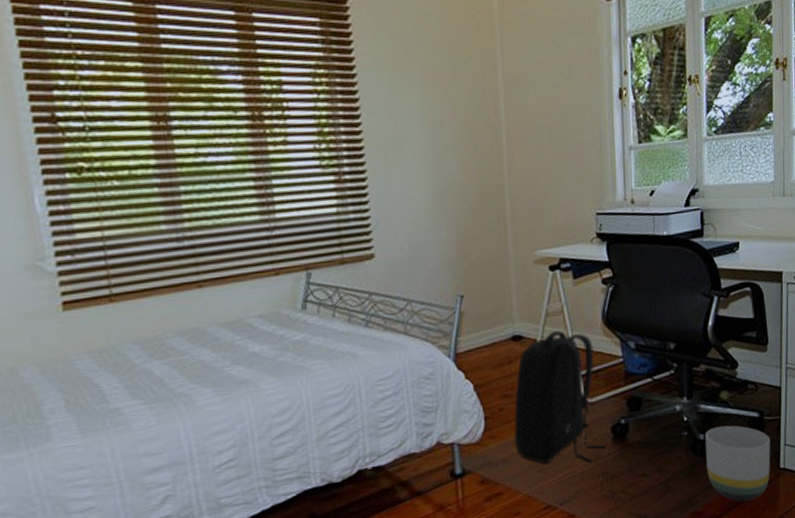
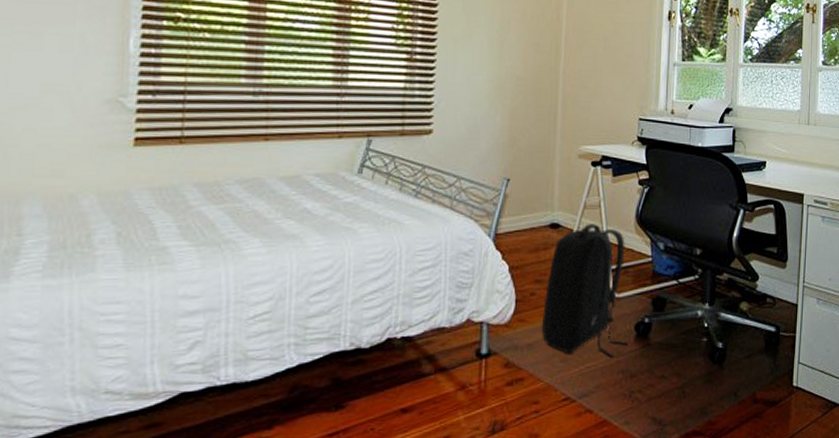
planter: present [705,425,771,502] -> none [723,336,785,417]

